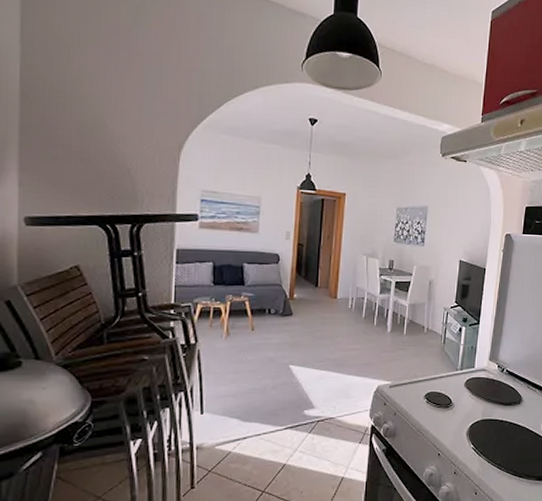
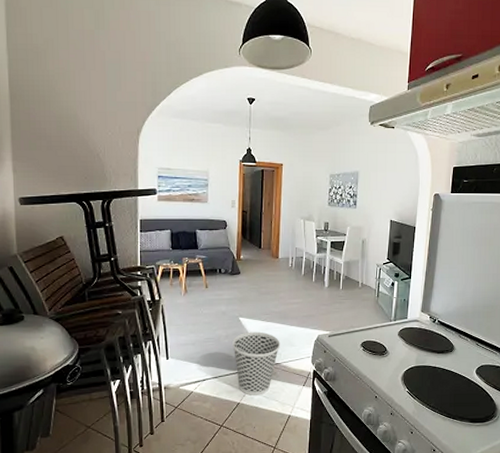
wastebasket: none [280,381,335,456] -> present [232,331,280,396]

